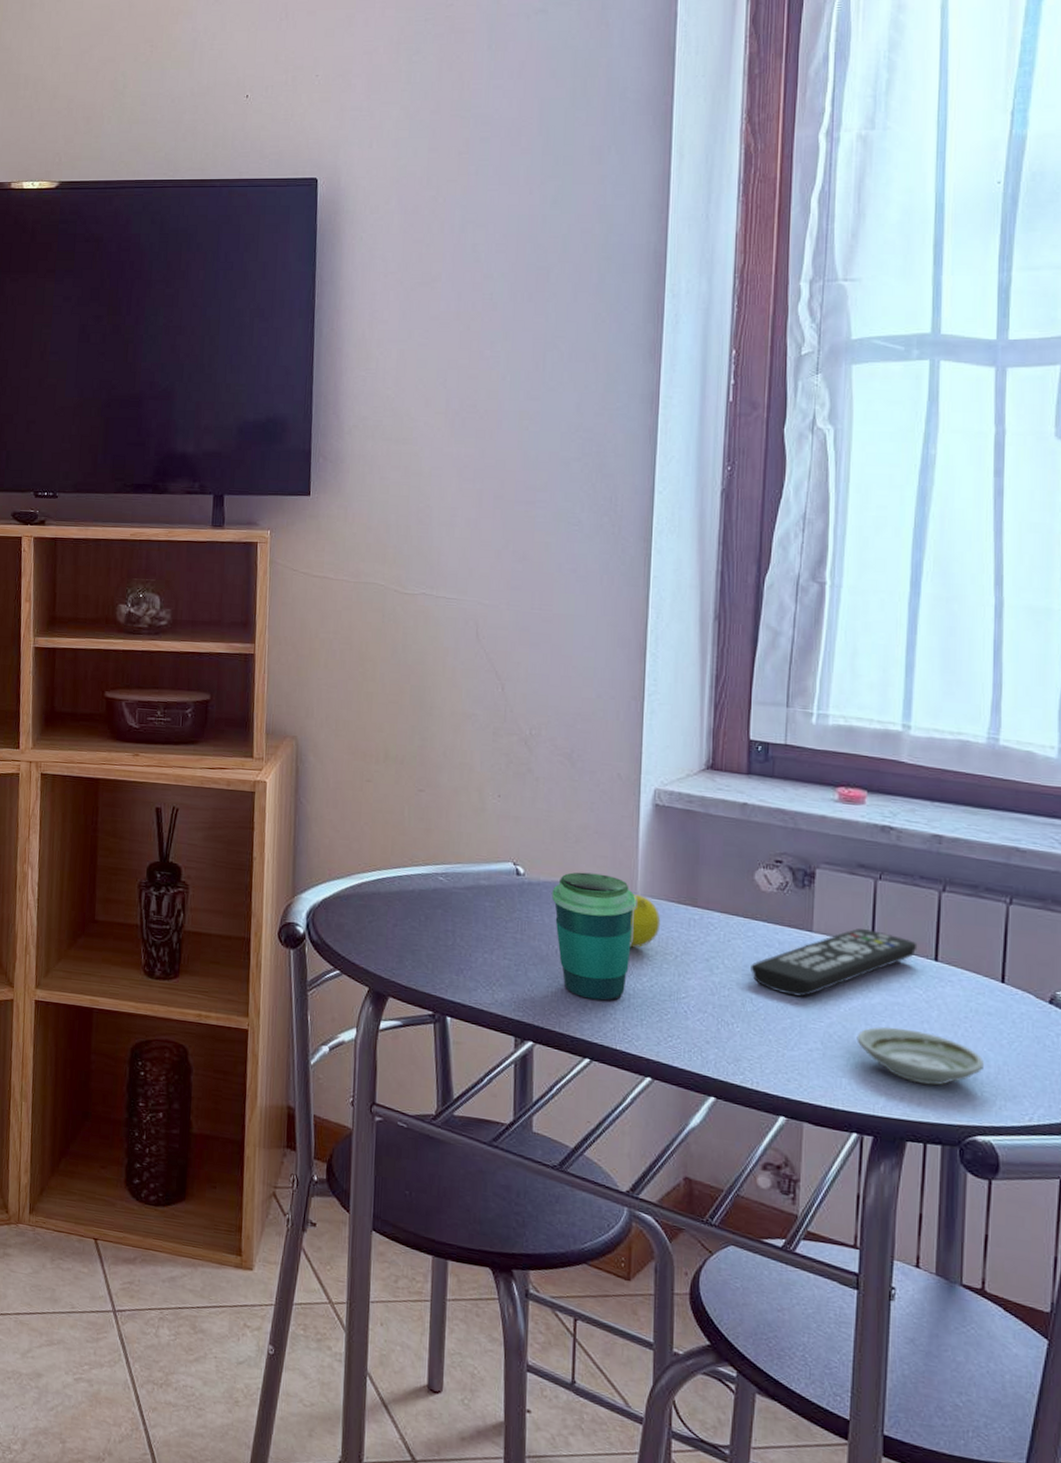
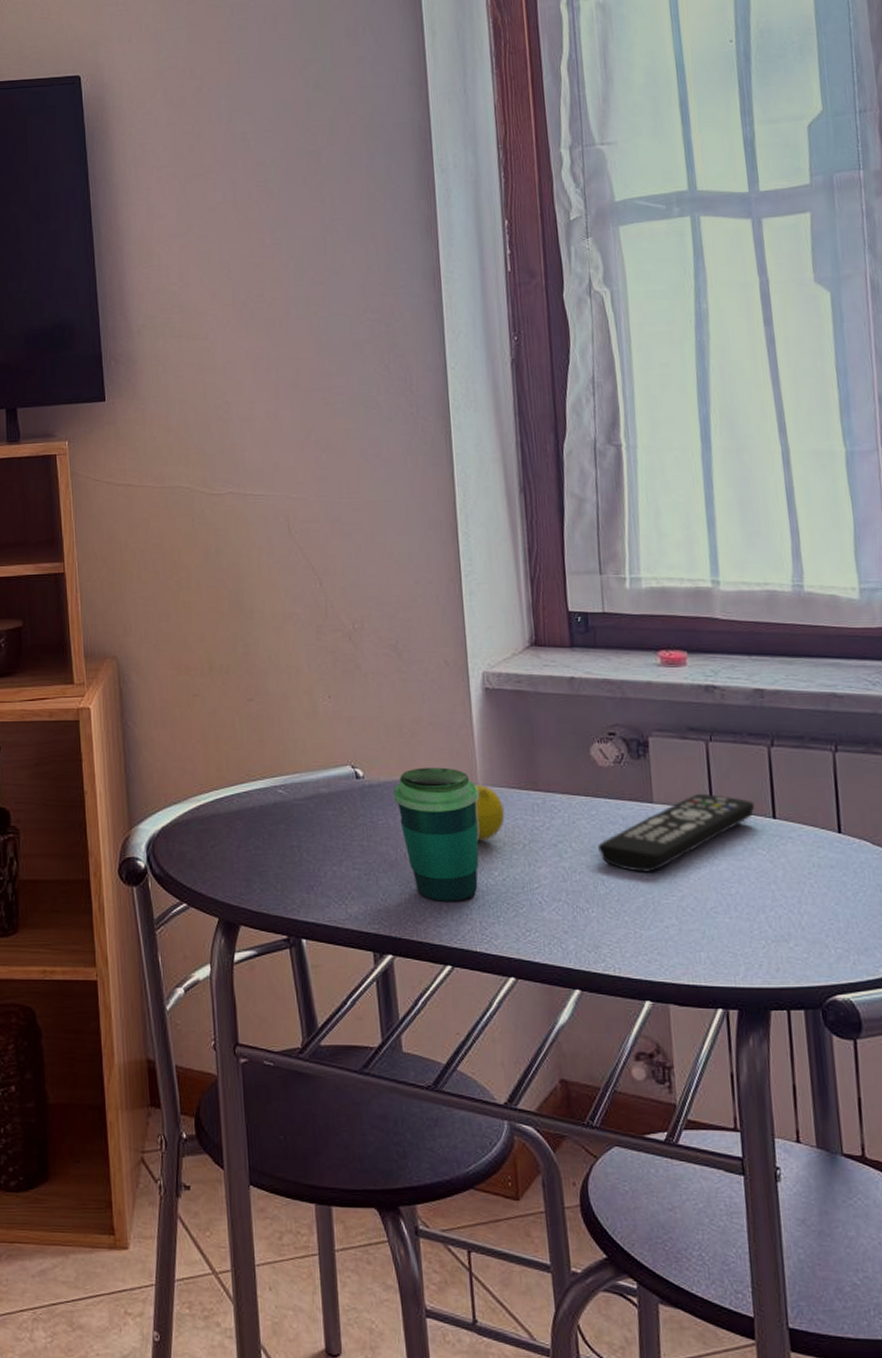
saucer: present [856,1027,984,1086] -> none [709,892,833,948]

